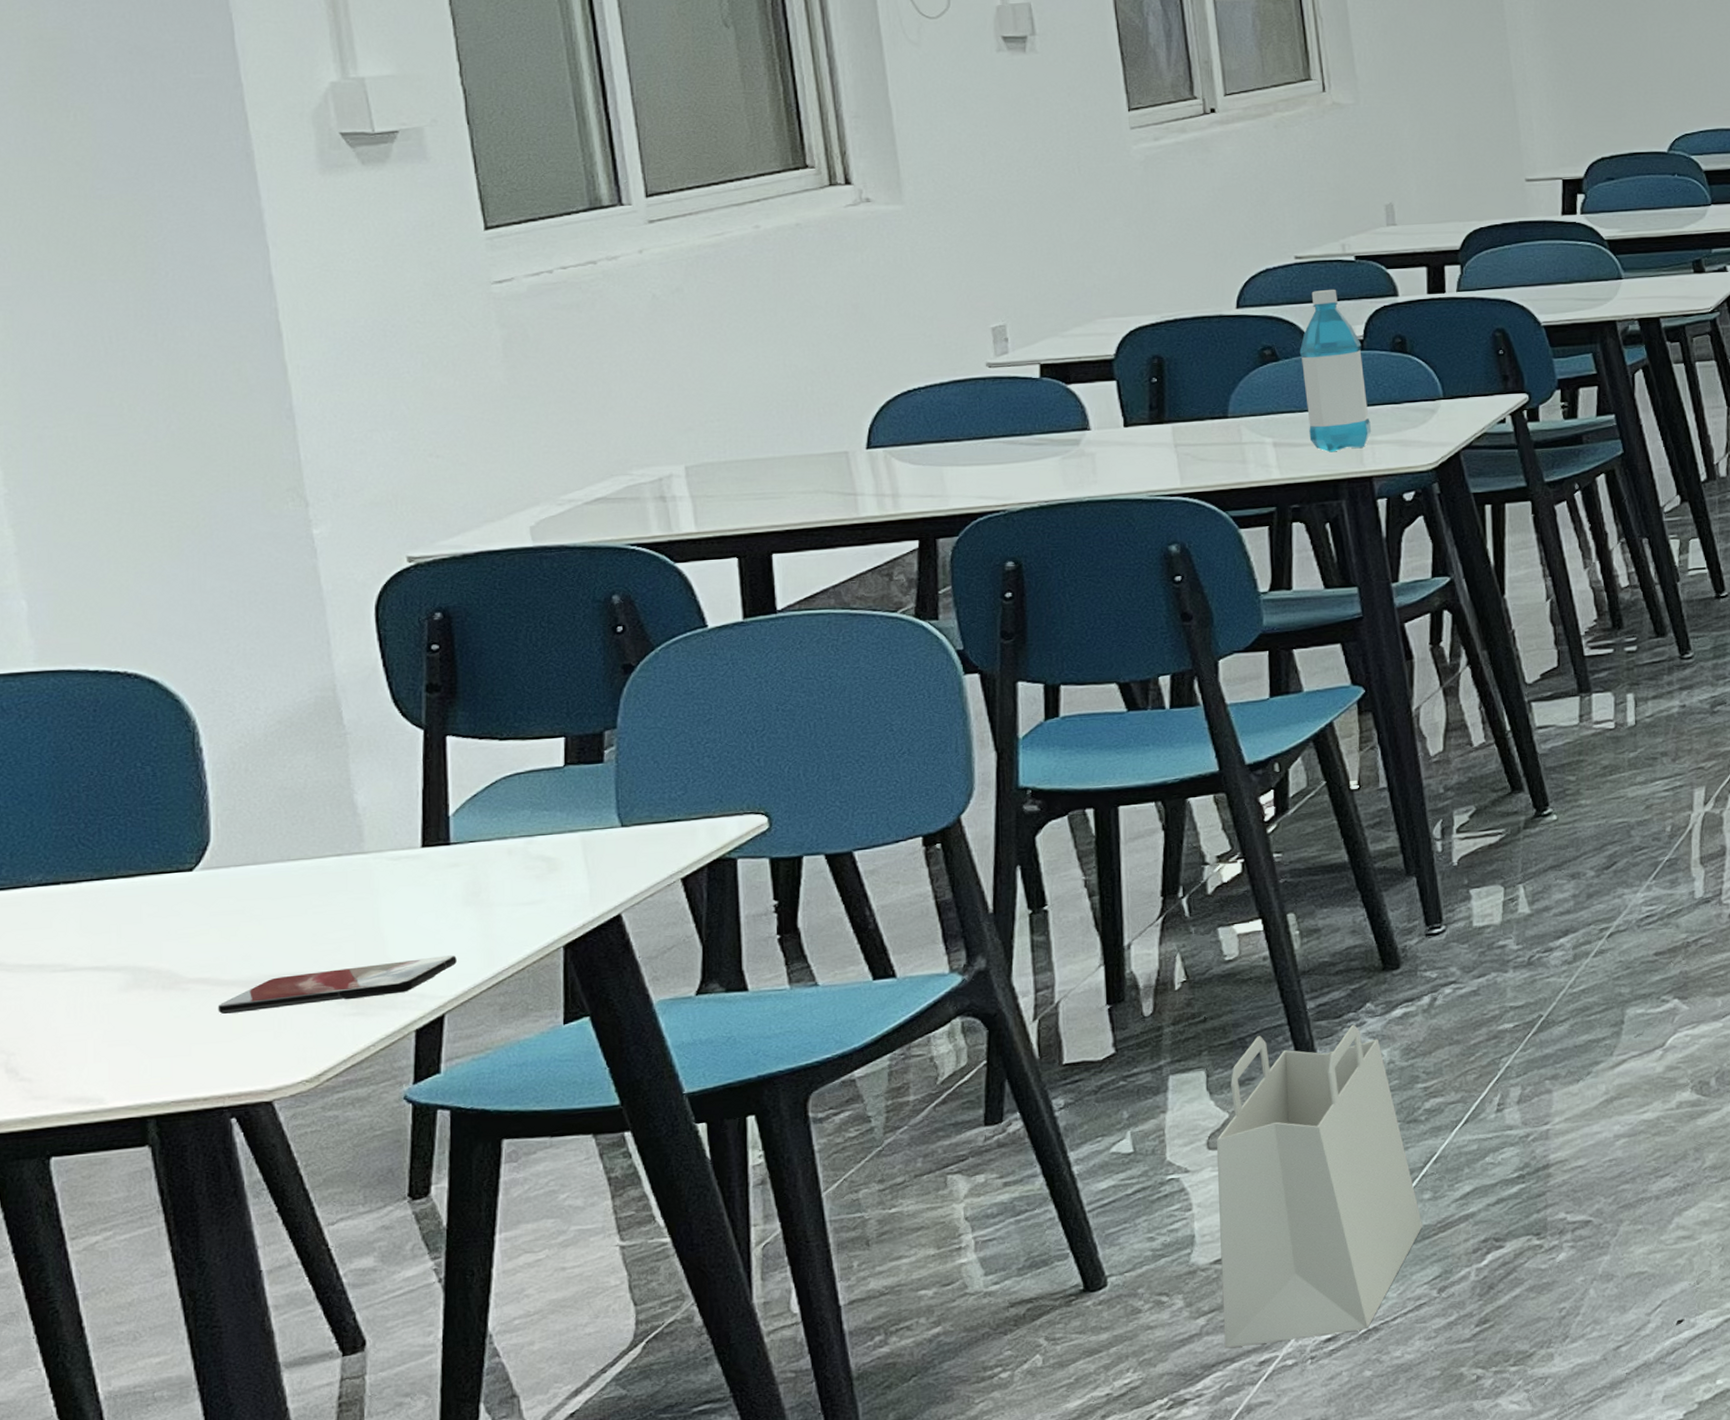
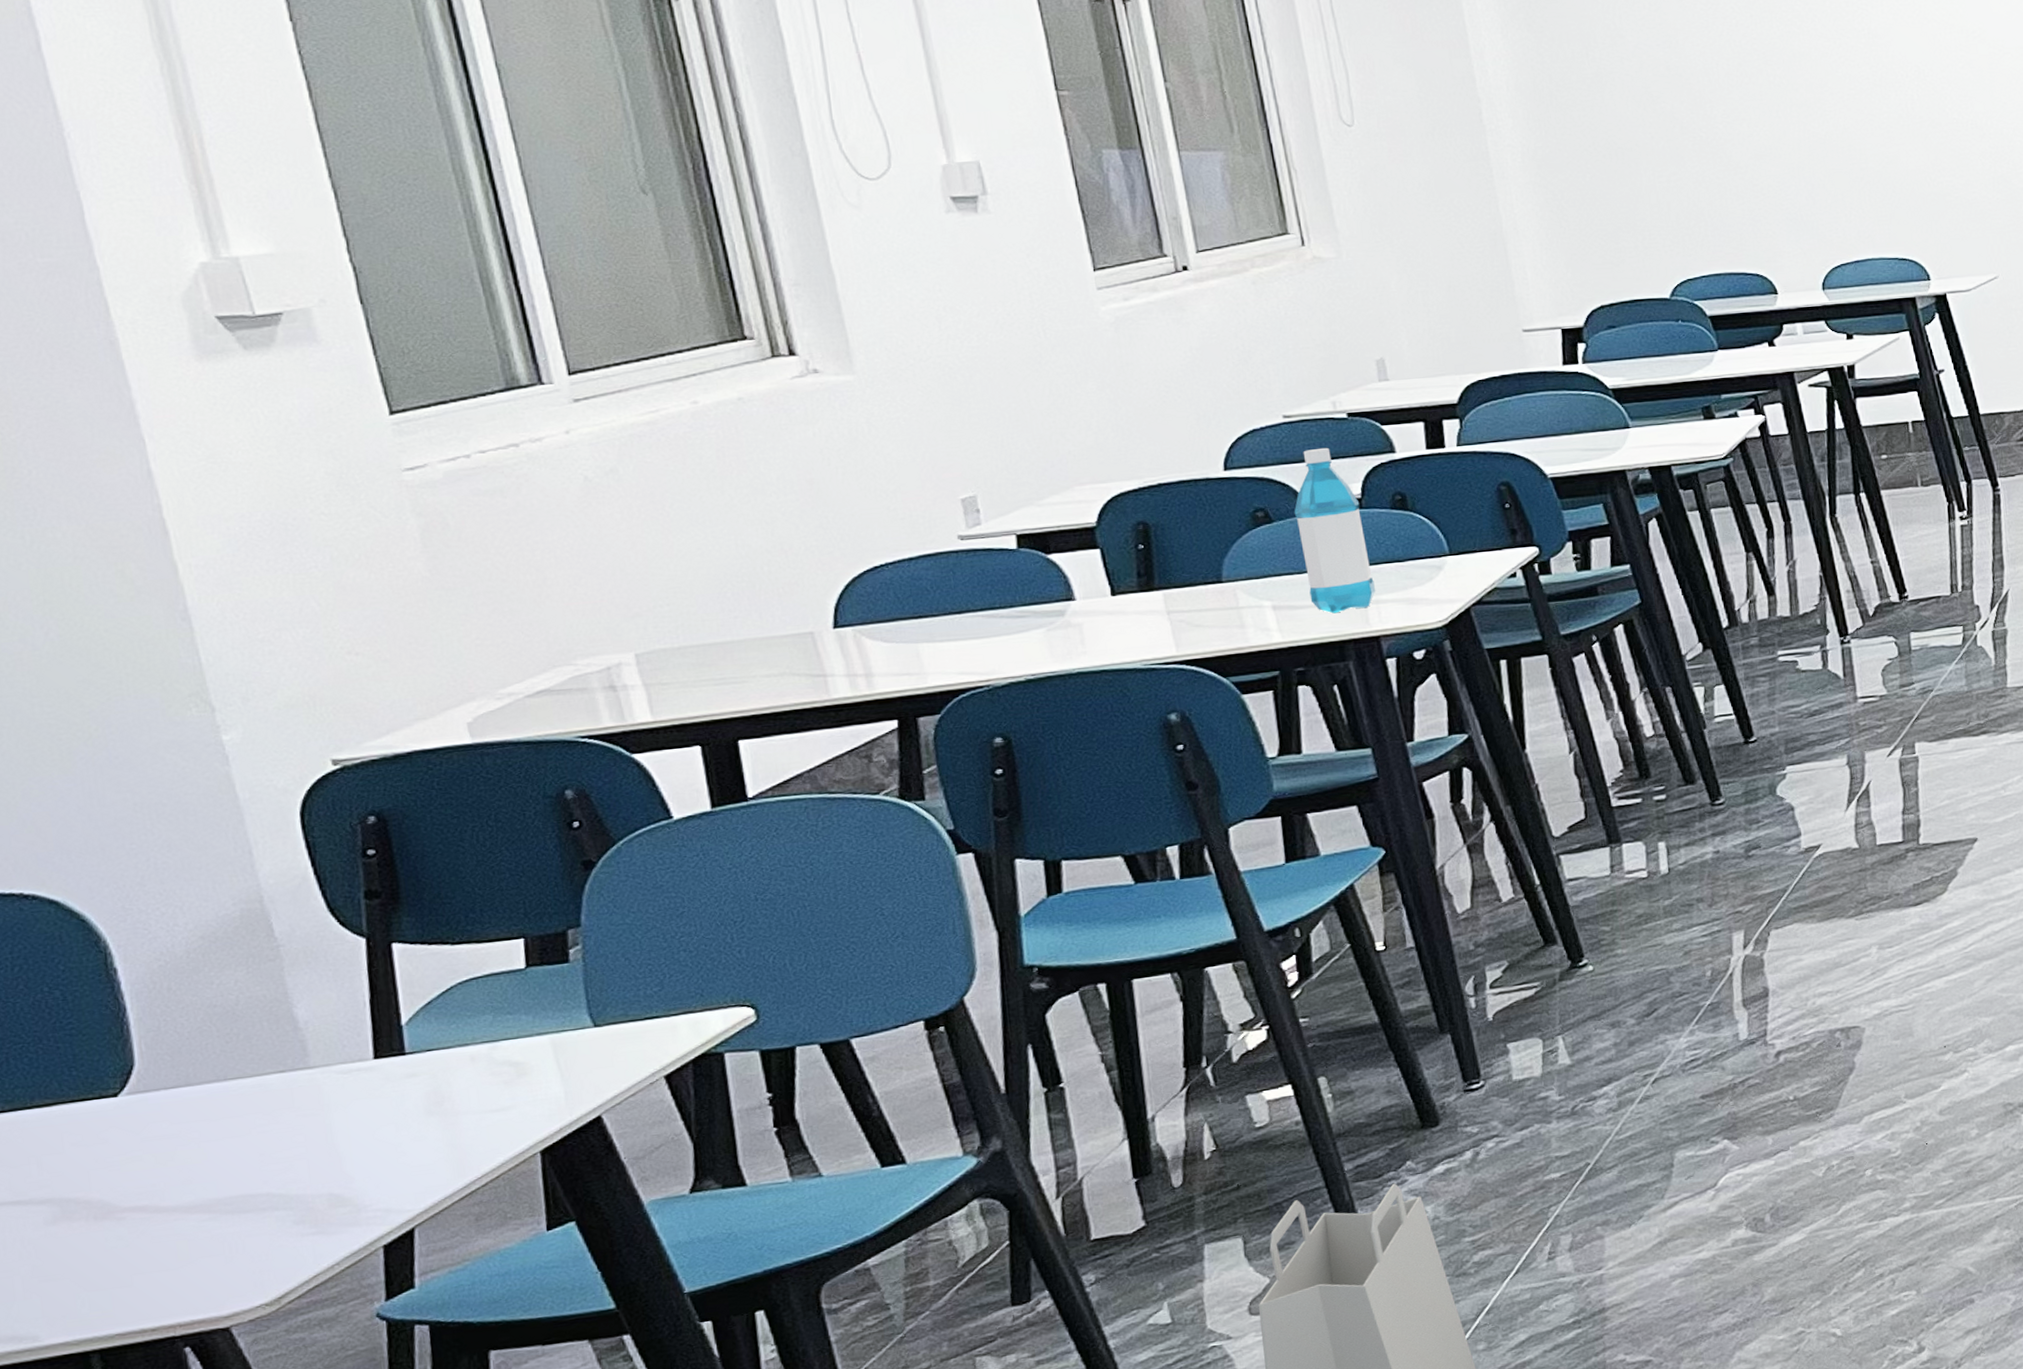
smartphone: present [218,955,457,1015] -> none [159,1167,423,1243]

